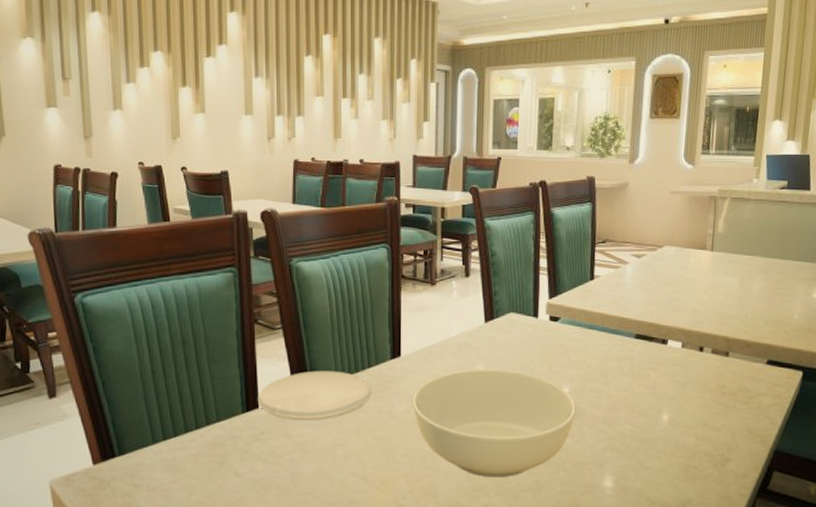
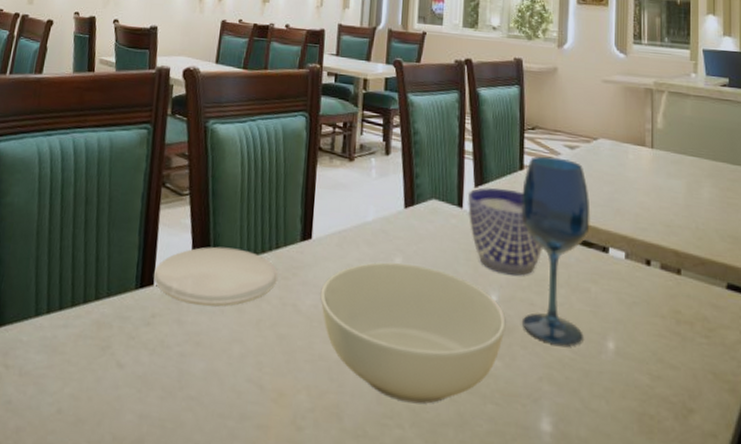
cup: none [542,297,610,370] -> present [467,187,544,276]
wineglass: none [591,266,653,422] -> present [521,156,591,347]

